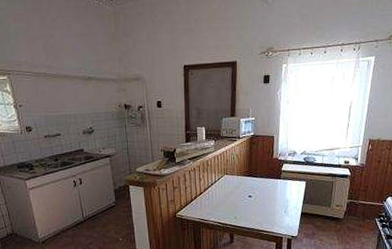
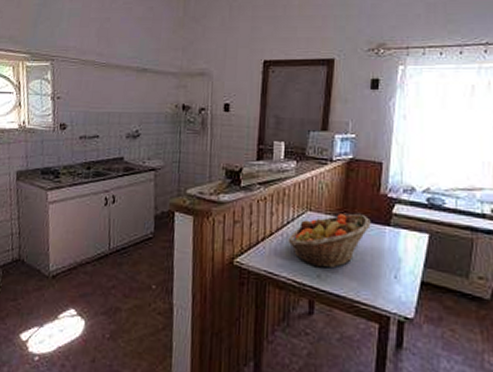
fruit basket: none [212,173,268,212] -> present [288,213,371,268]

